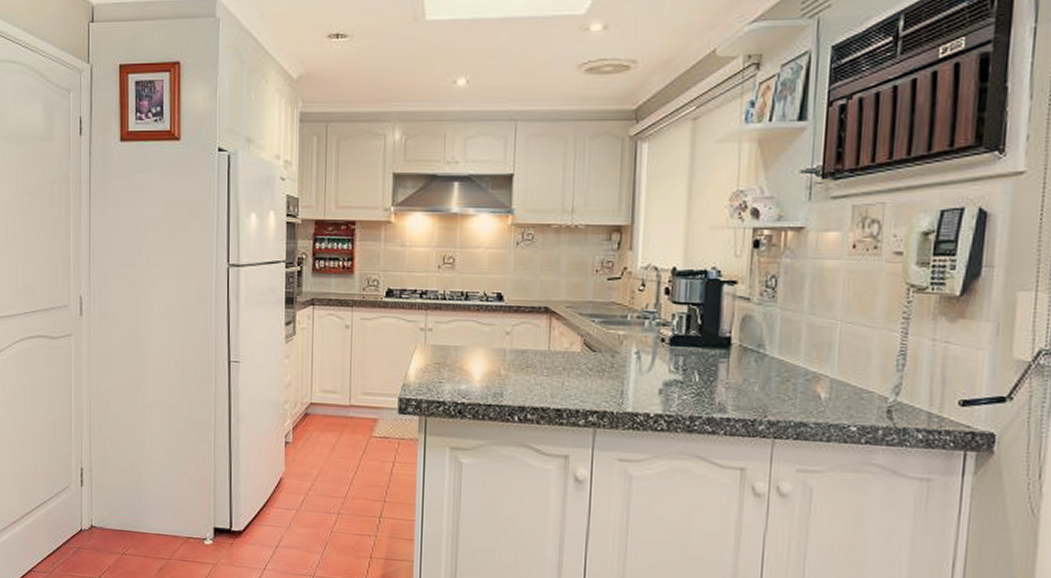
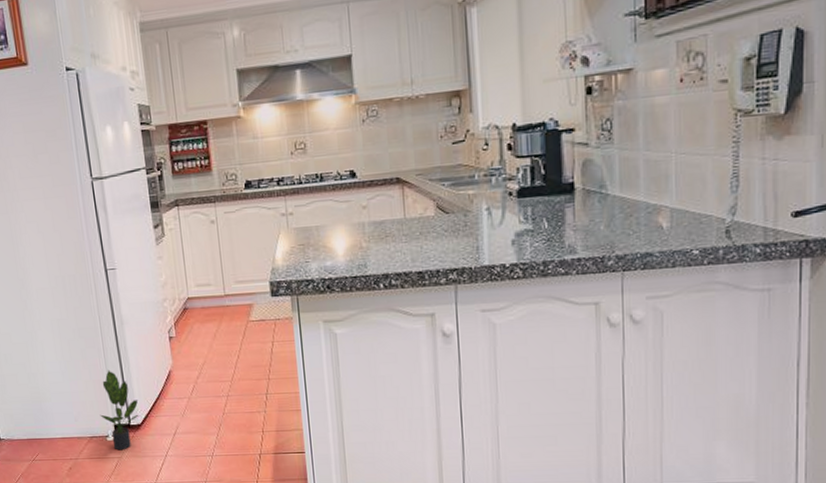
potted plant: none [200,468,244,557] -> present [100,370,139,451]

